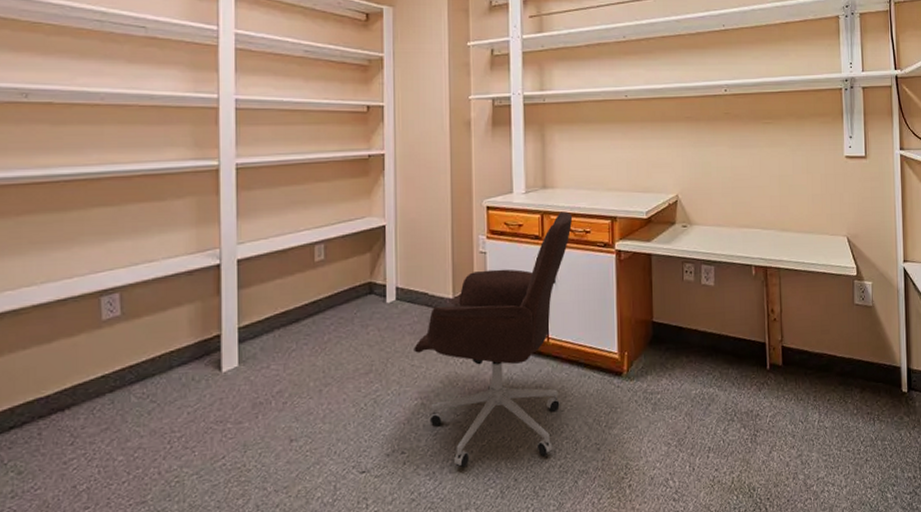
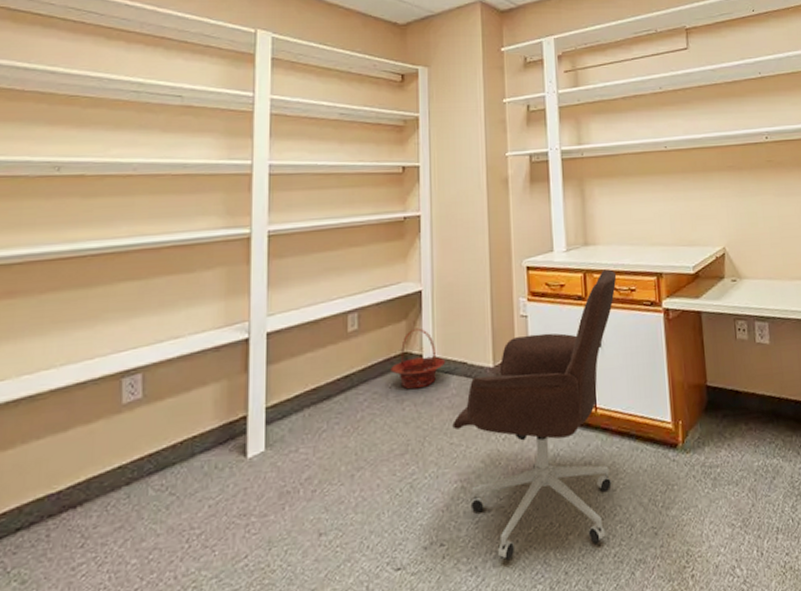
basket: none [356,260,408,316] -> present [390,328,446,390]

